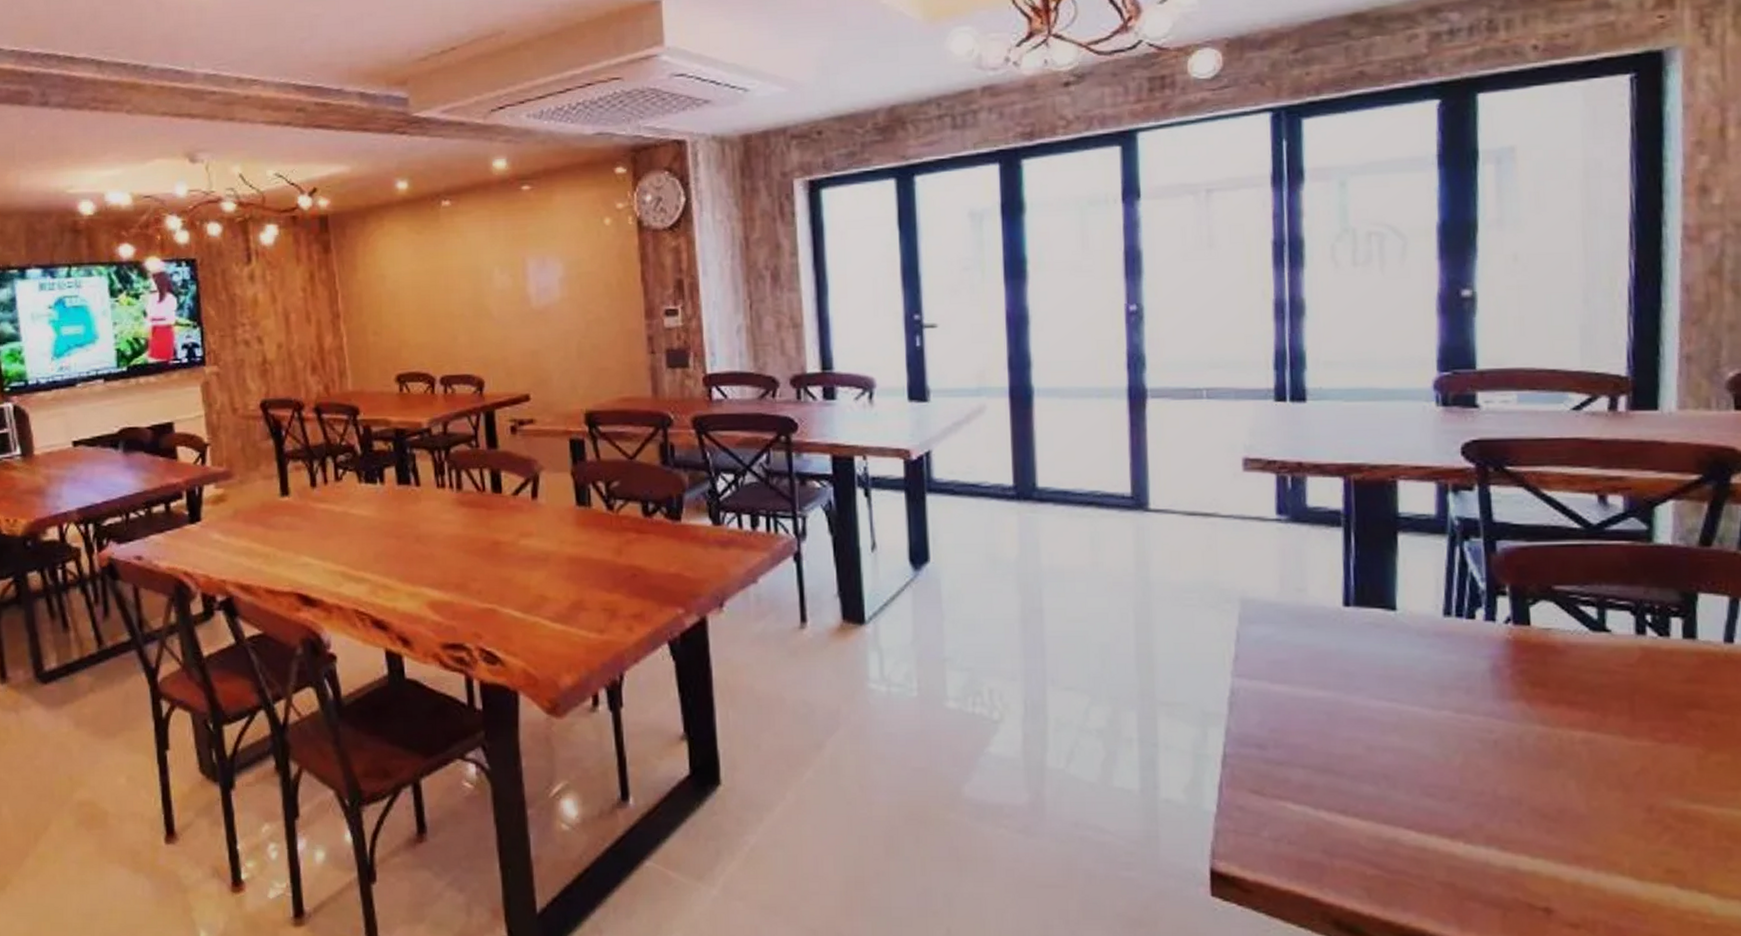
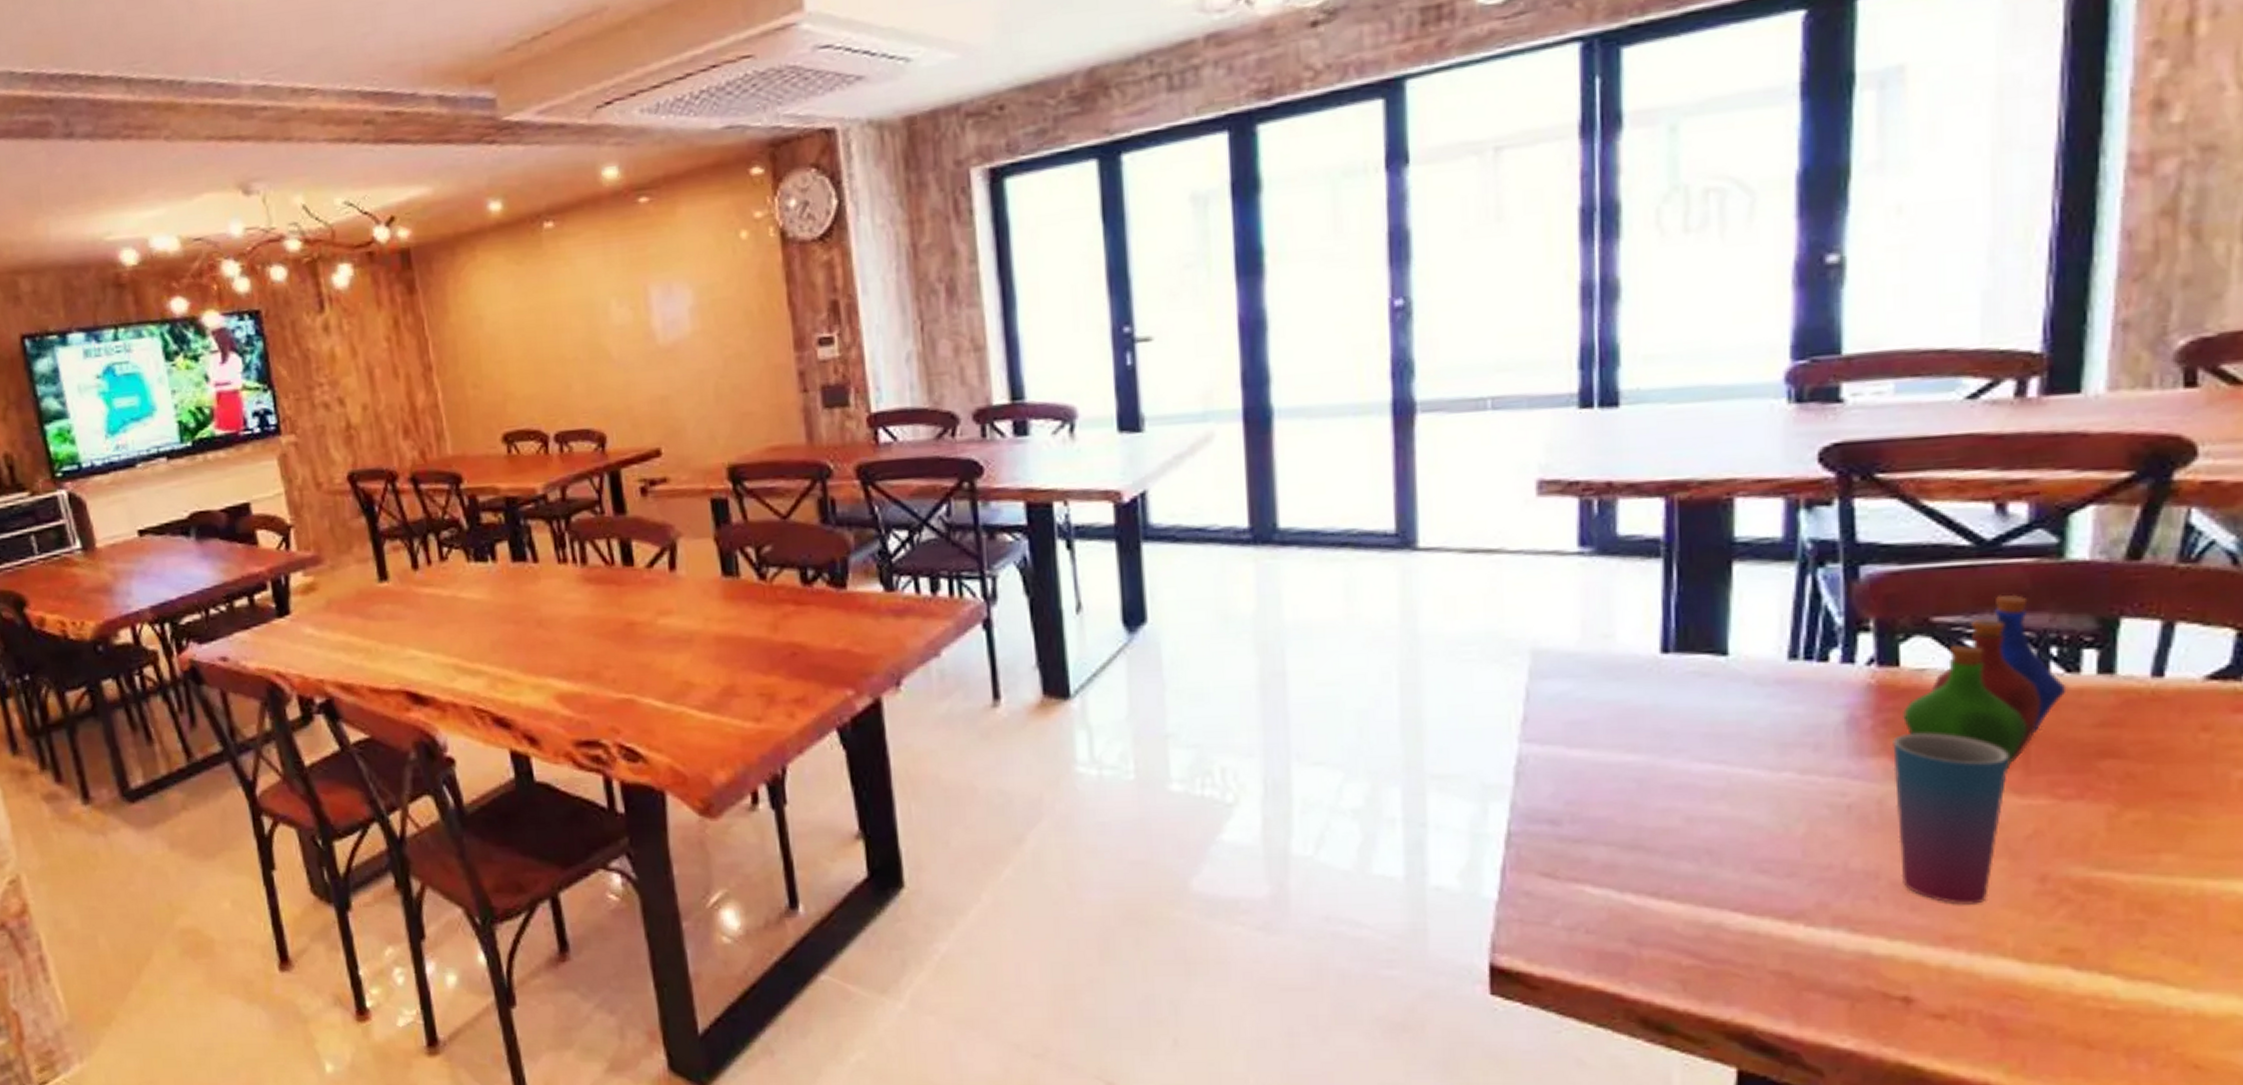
cup: none [1527,681,1619,829] -> present [1893,733,2009,905]
bottle: none [1535,569,1660,718] -> present [1903,594,2067,773]

